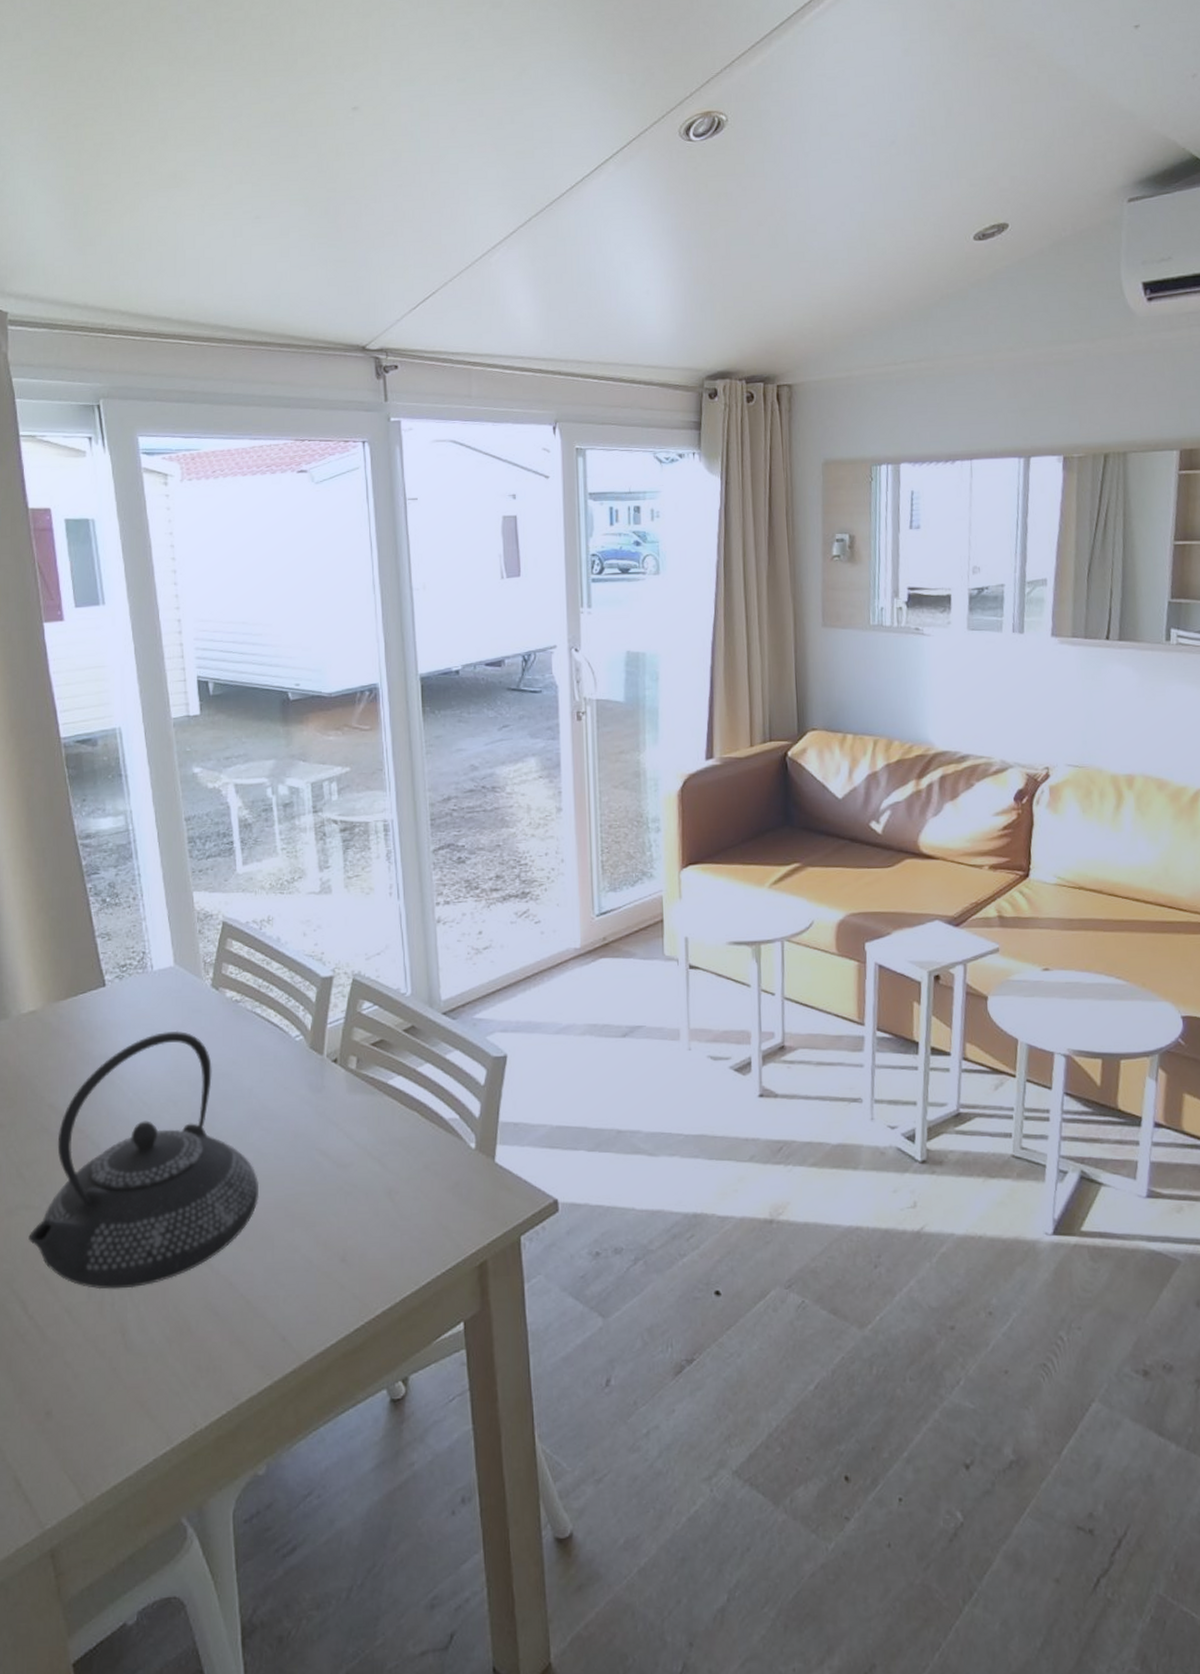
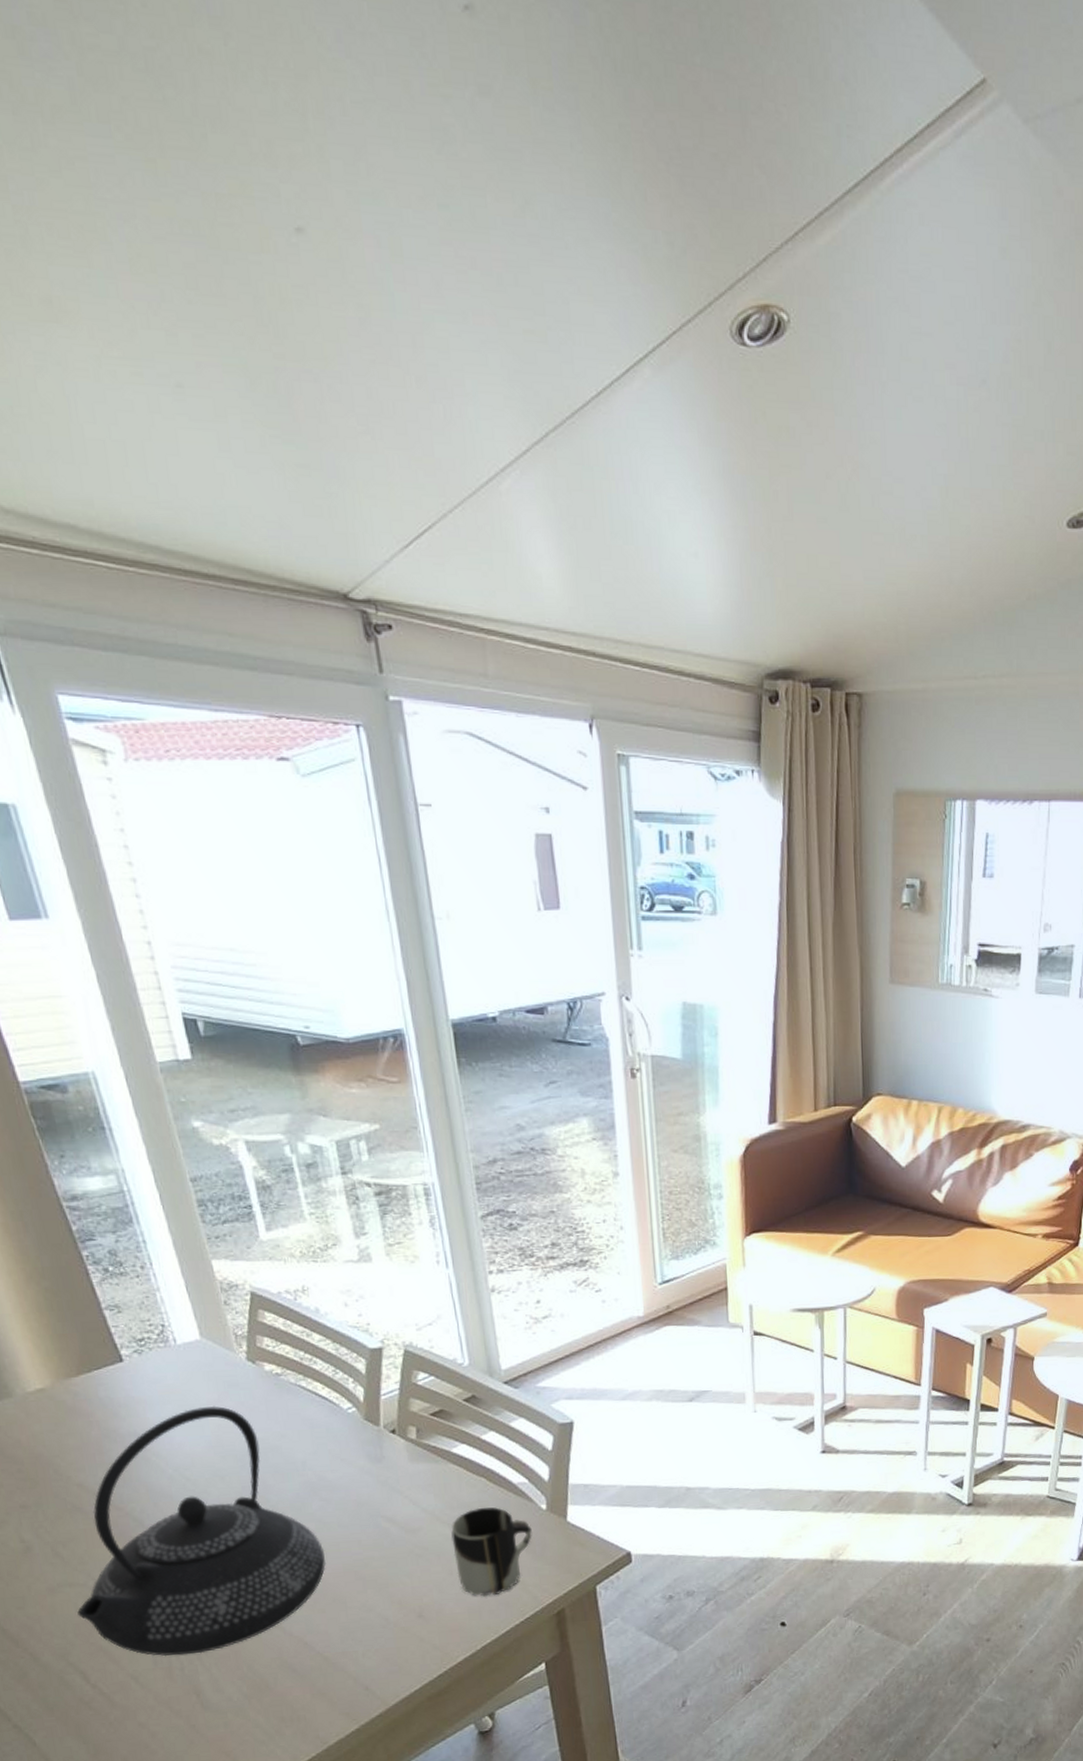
cup: none [381,1143,460,1242] -> present [451,1507,532,1597]

